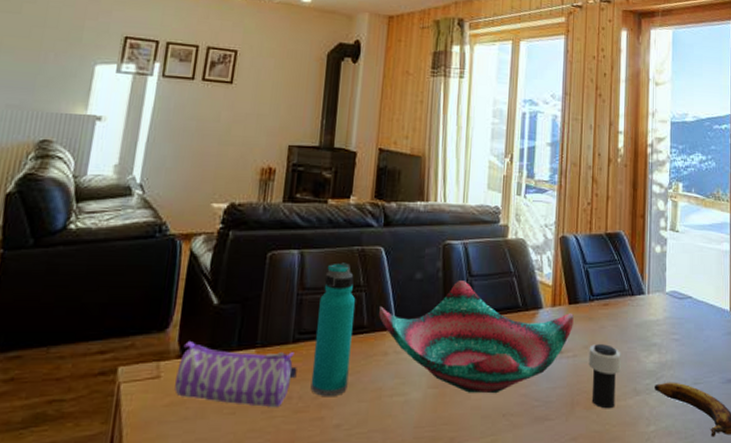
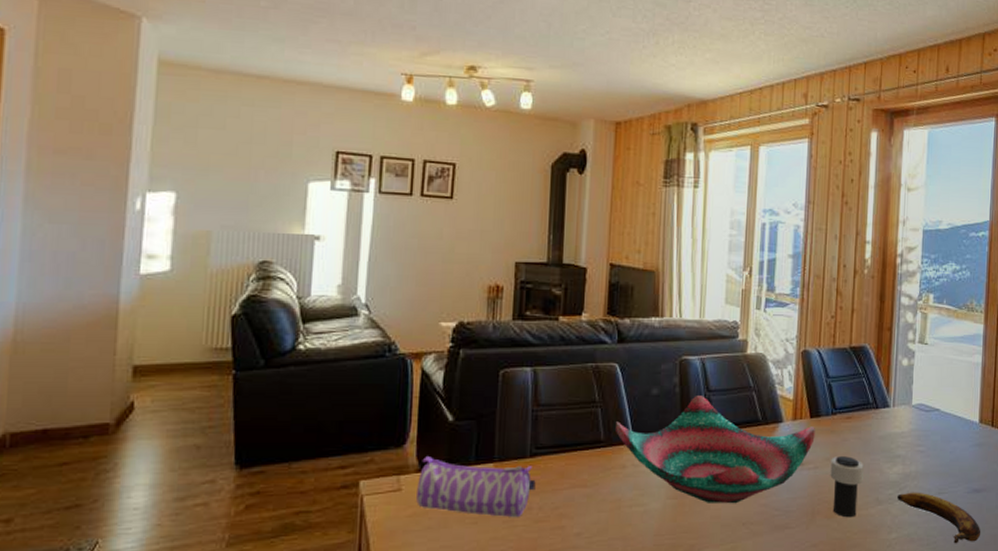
water bottle: present [310,262,356,396] -> none [550,379,592,507]

